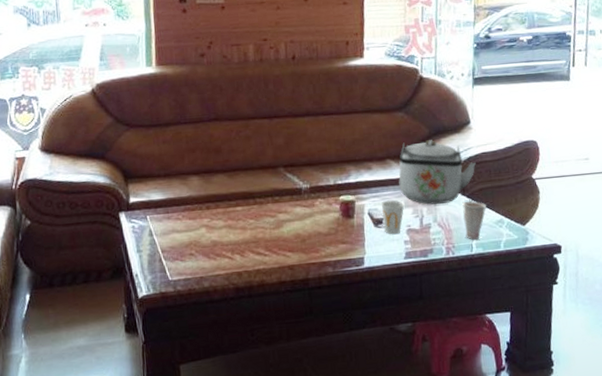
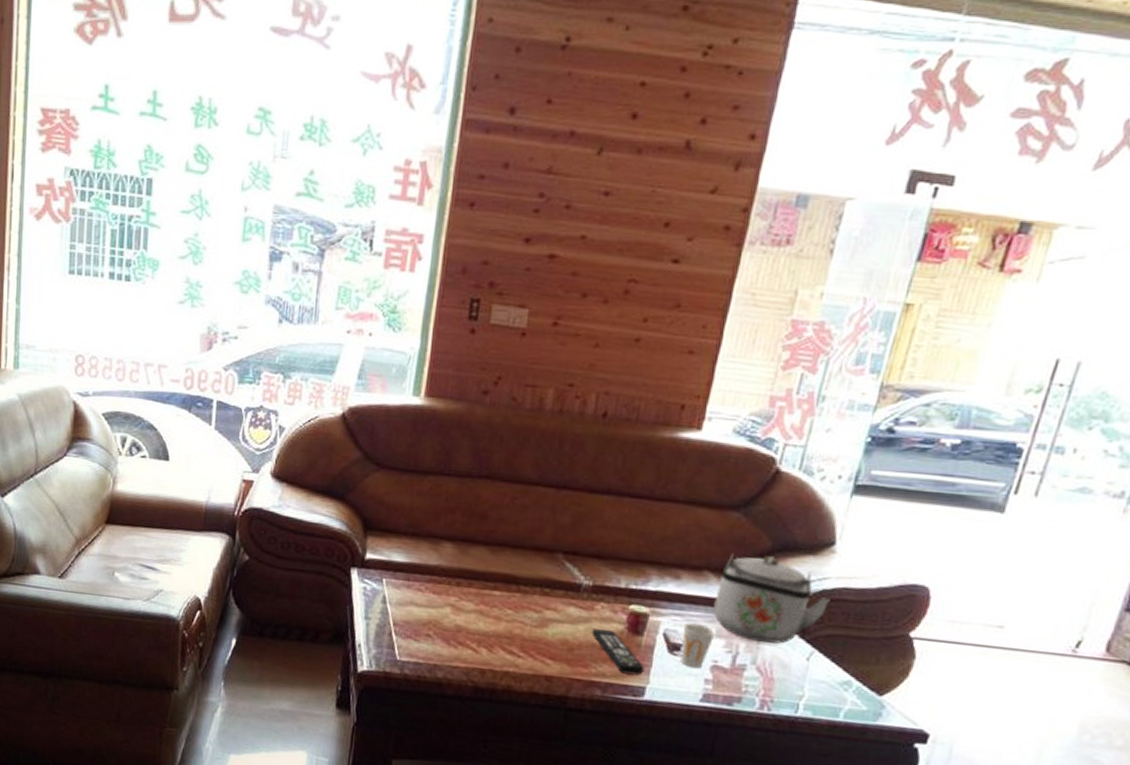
remote control: none [316,219,360,251] -> present [591,629,644,675]
cup: present [462,201,486,240] -> none [792,647,831,700]

